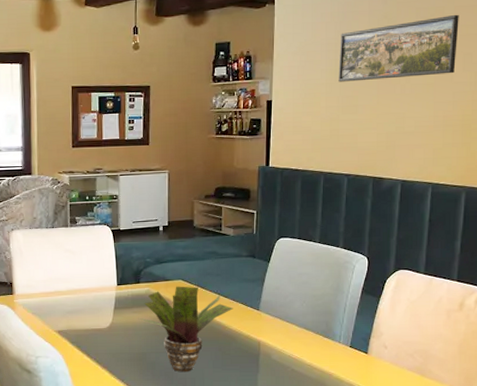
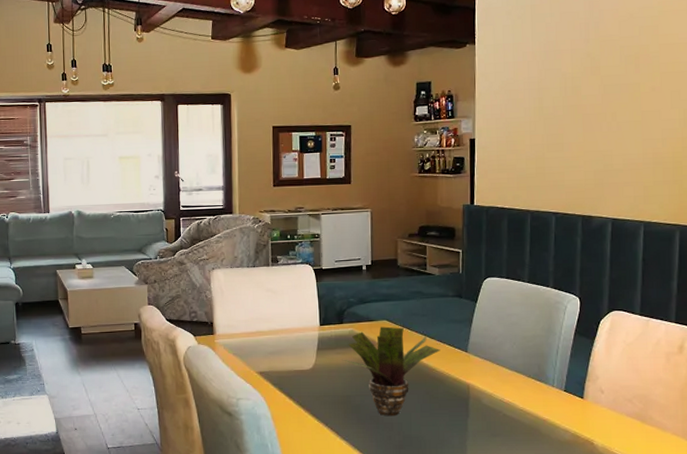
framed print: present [338,14,459,82] -> none [542,52,665,120]

